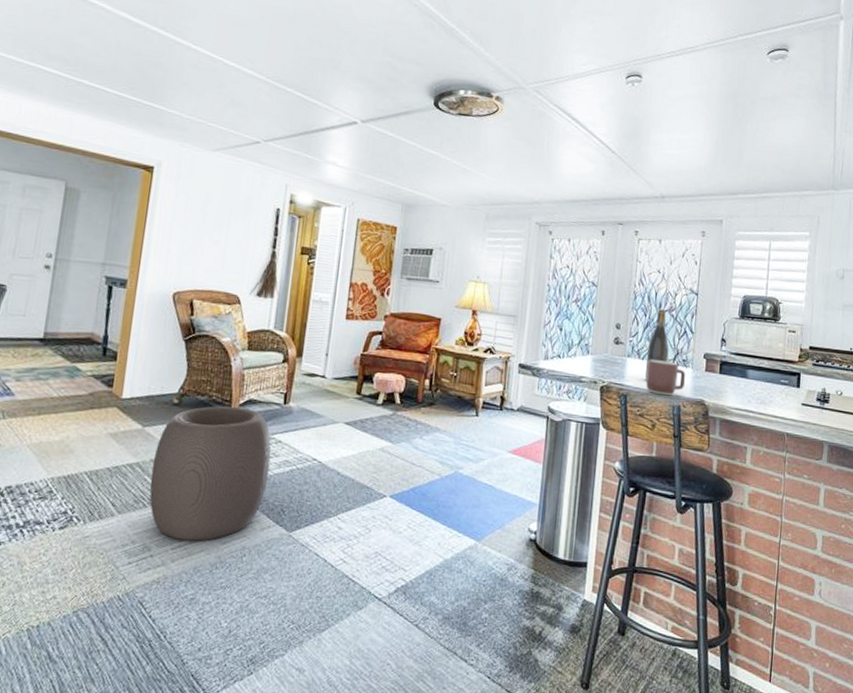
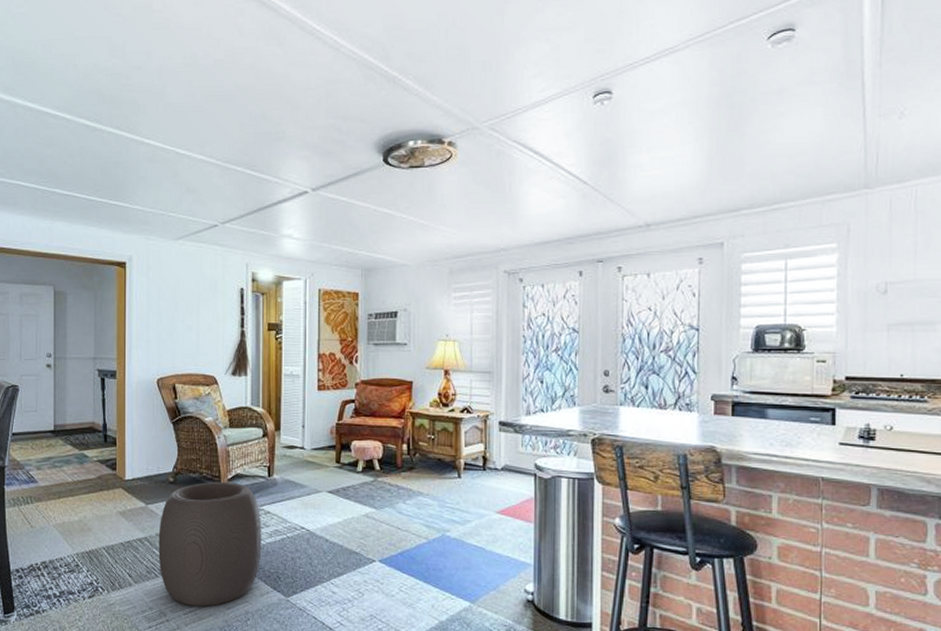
wine bottle: present [644,309,669,381] -> none [641,351,668,430]
mug: present [646,359,686,396] -> none [643,406,691,444]

